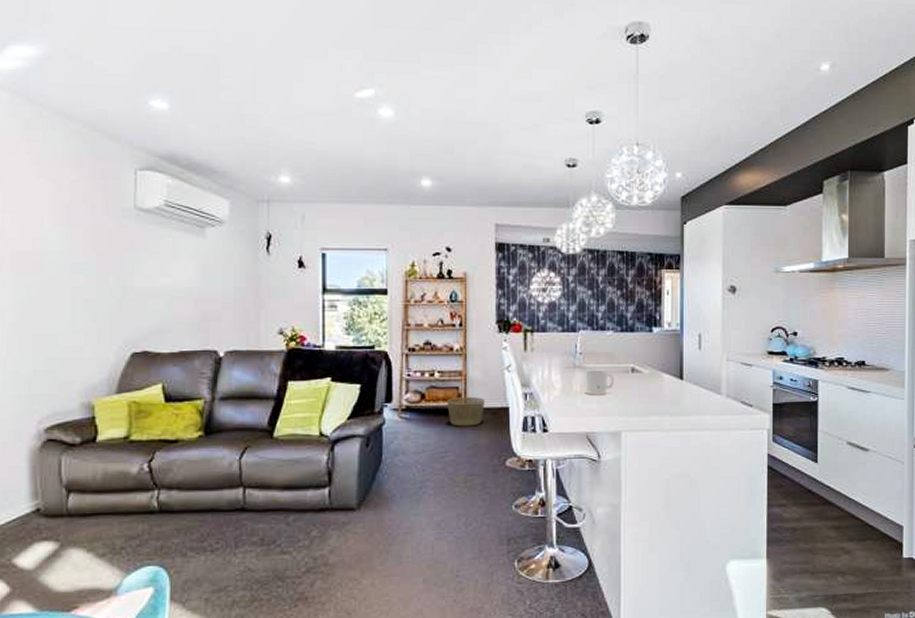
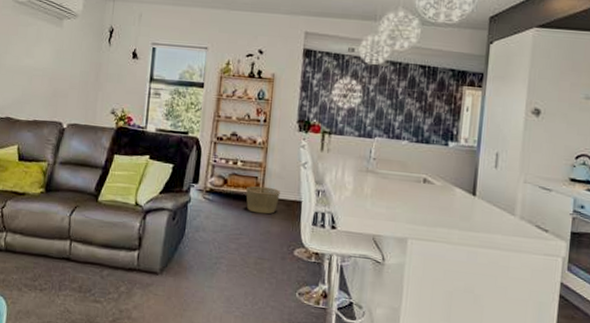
mug: present [585,370,614,395] -> none [375,175,405,201]

